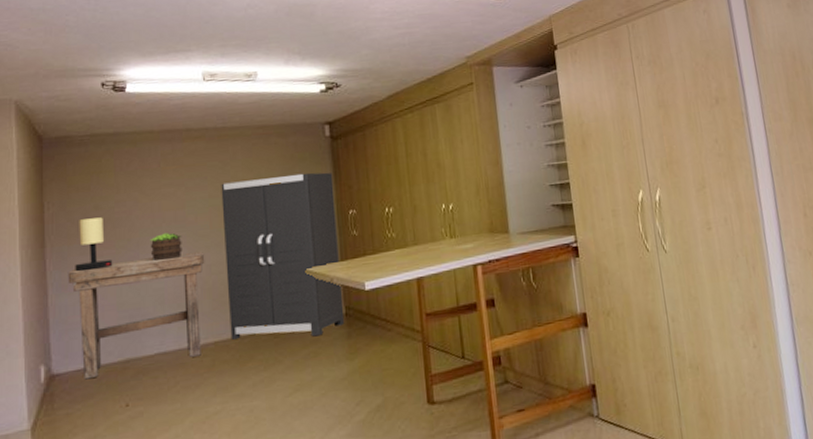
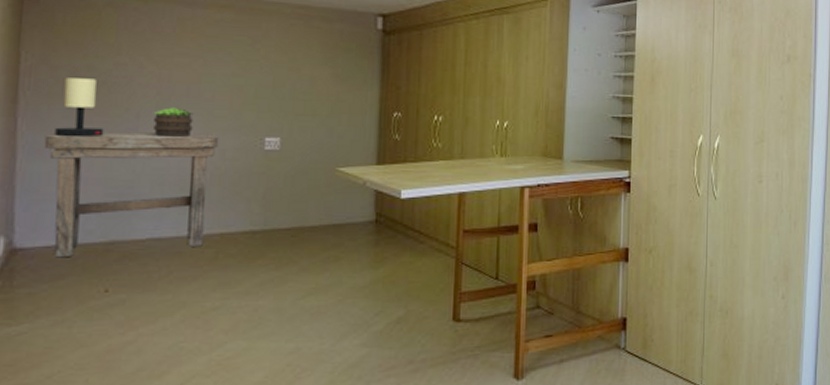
storage cabinet: present [221,172,345,340] -> none [240,62,380,240]

